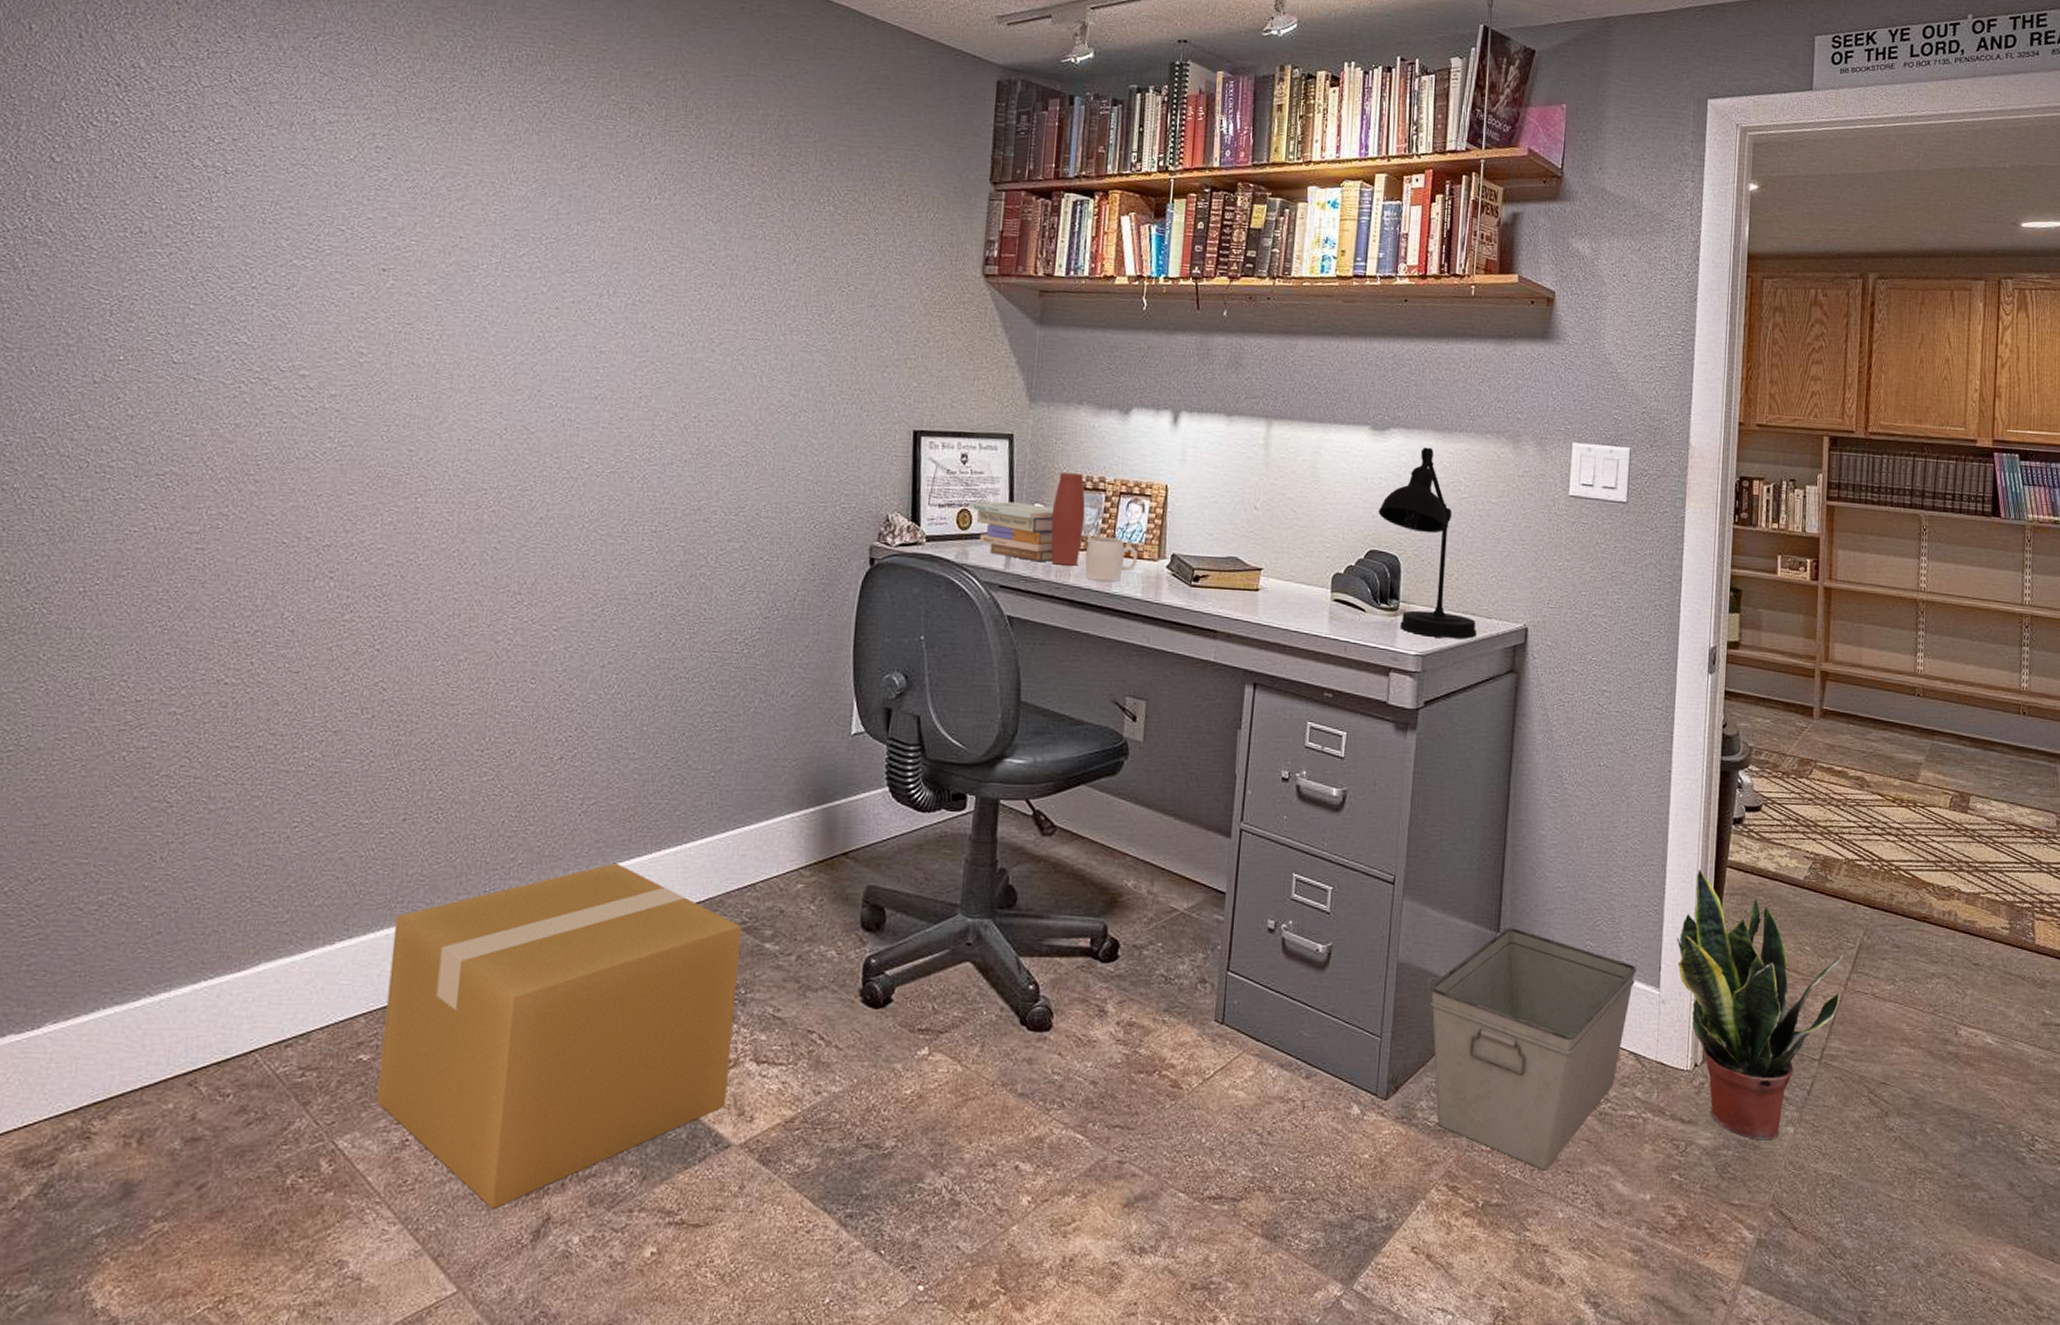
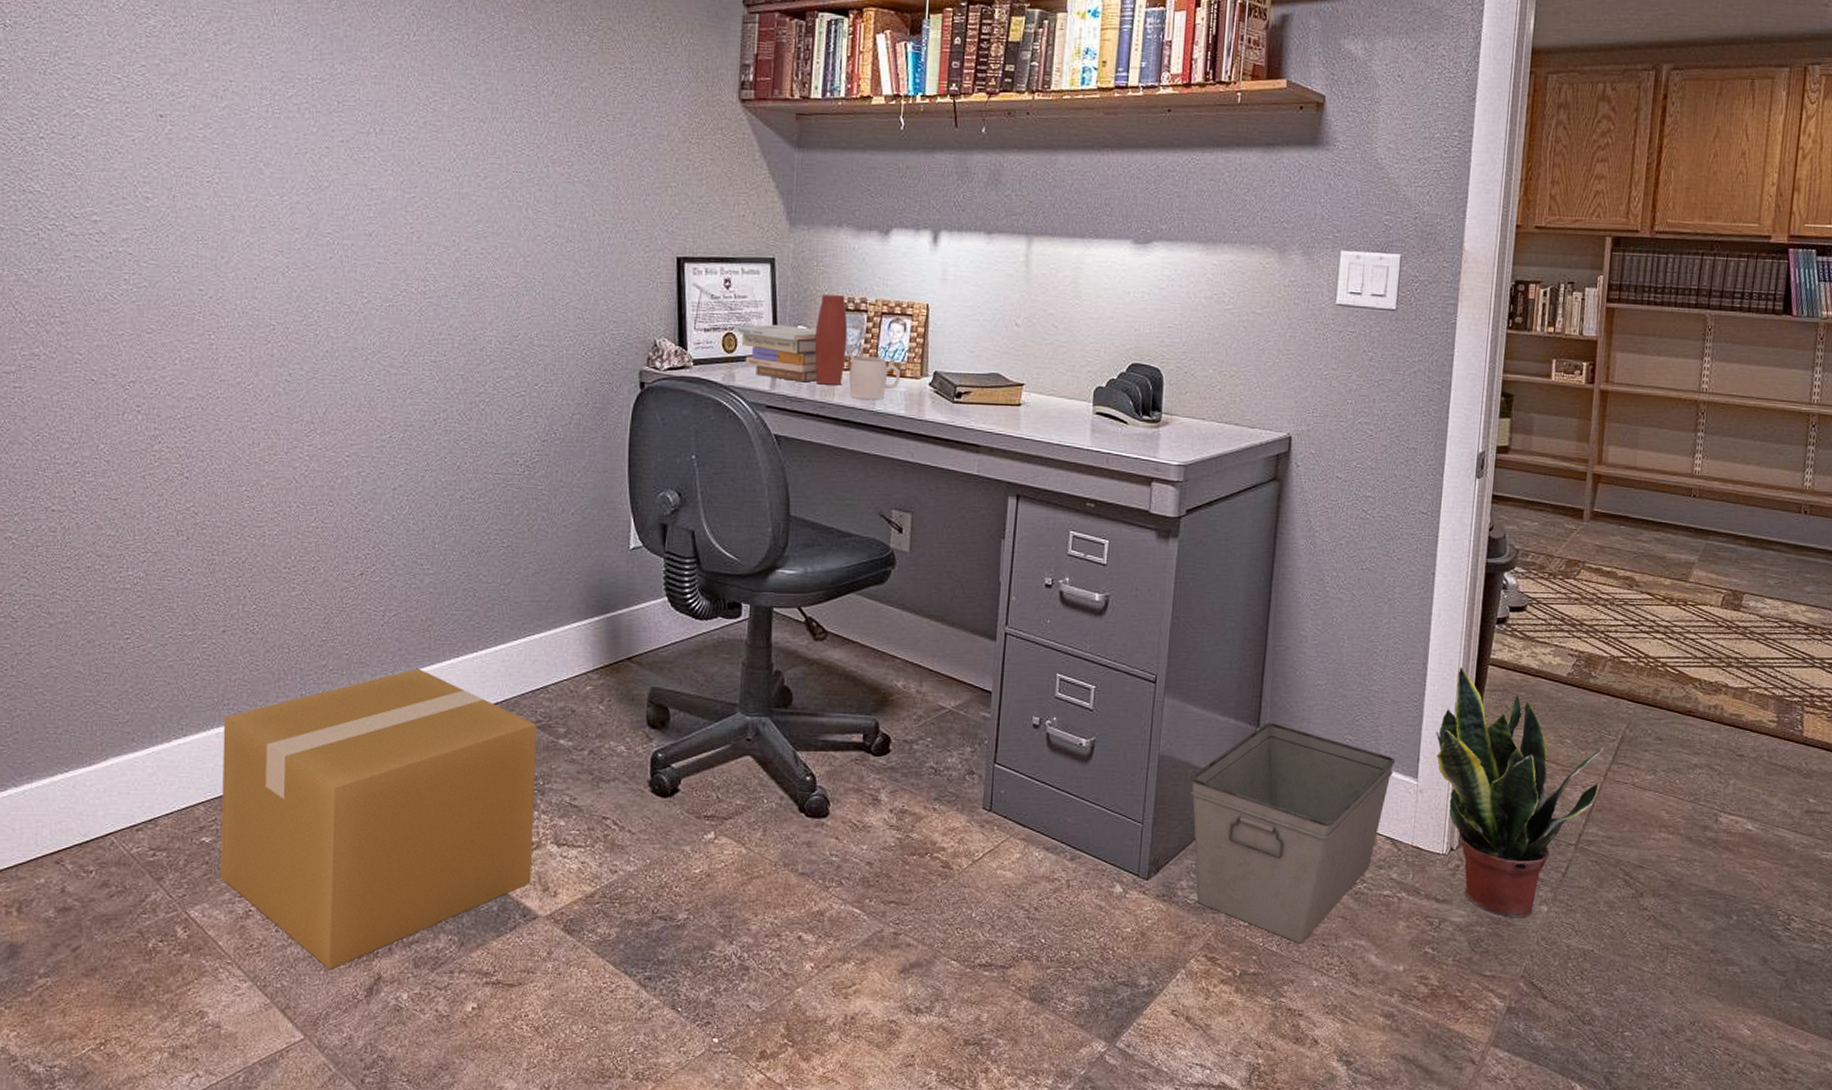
desk lamp: present [1378,447,1477,640] -> none [1140,259,1239,449]

